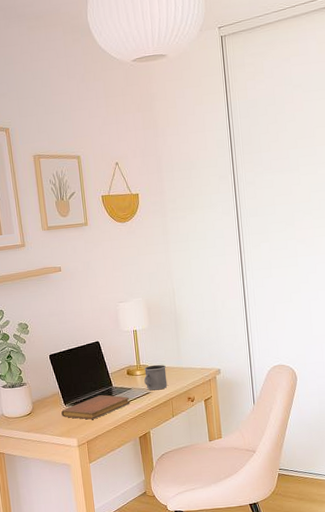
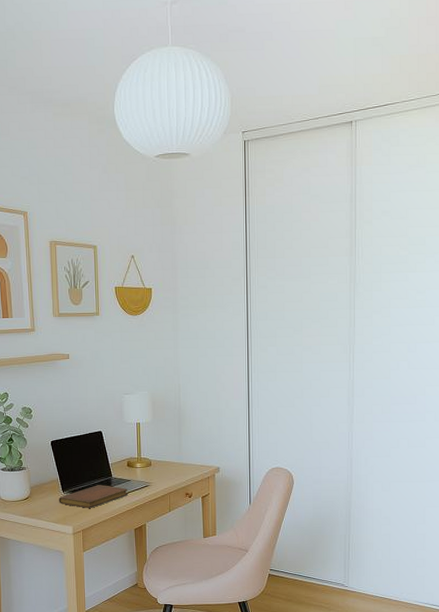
mug: present [144,364,168,391] -> none [144,458,167,484]

